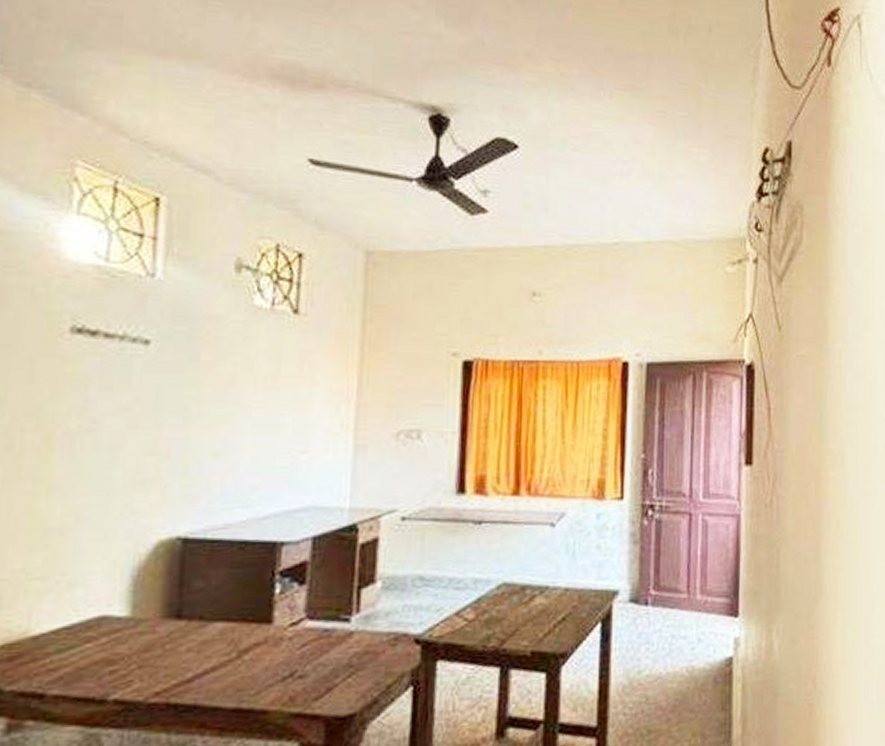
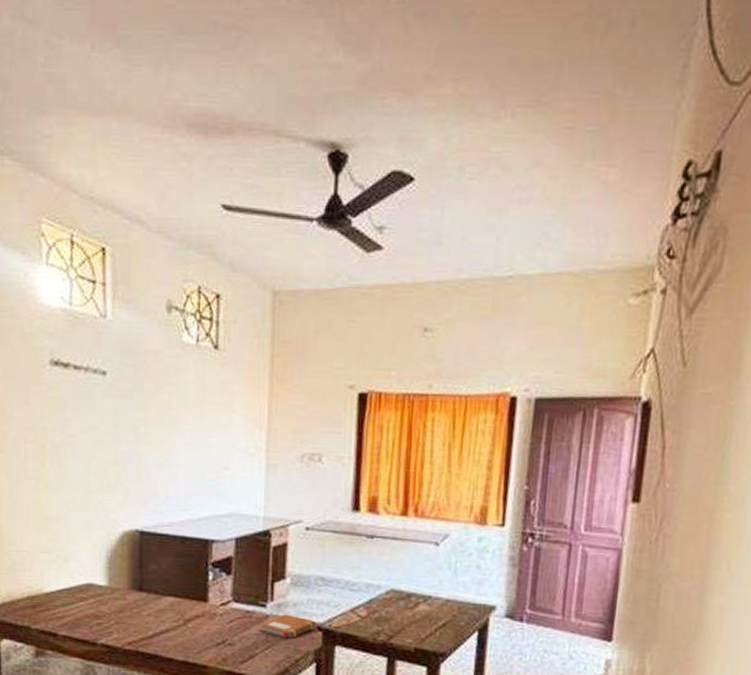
notebook: none [340,627,413,659] -> present [259,614,316,638]

